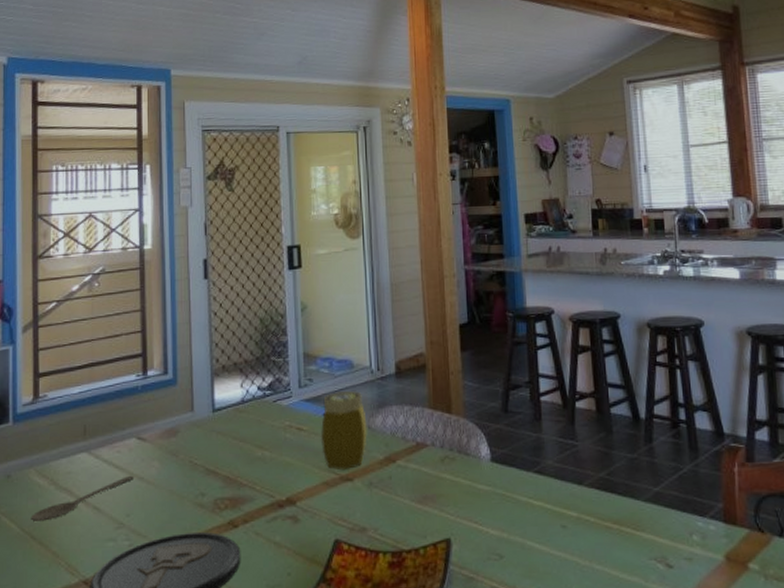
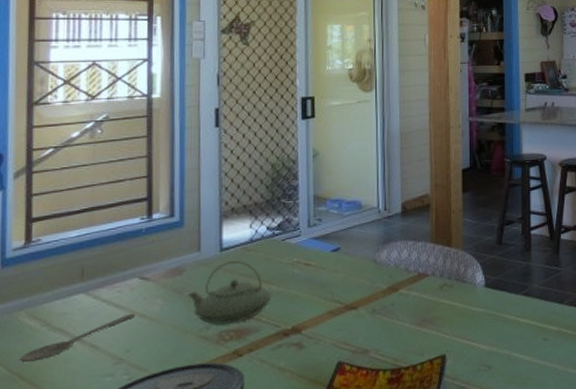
teapot: none [182,423,265,491] -> present [187,261,272,325]
jar: present [320,390,367,471] -> none [327,228,373,300]

